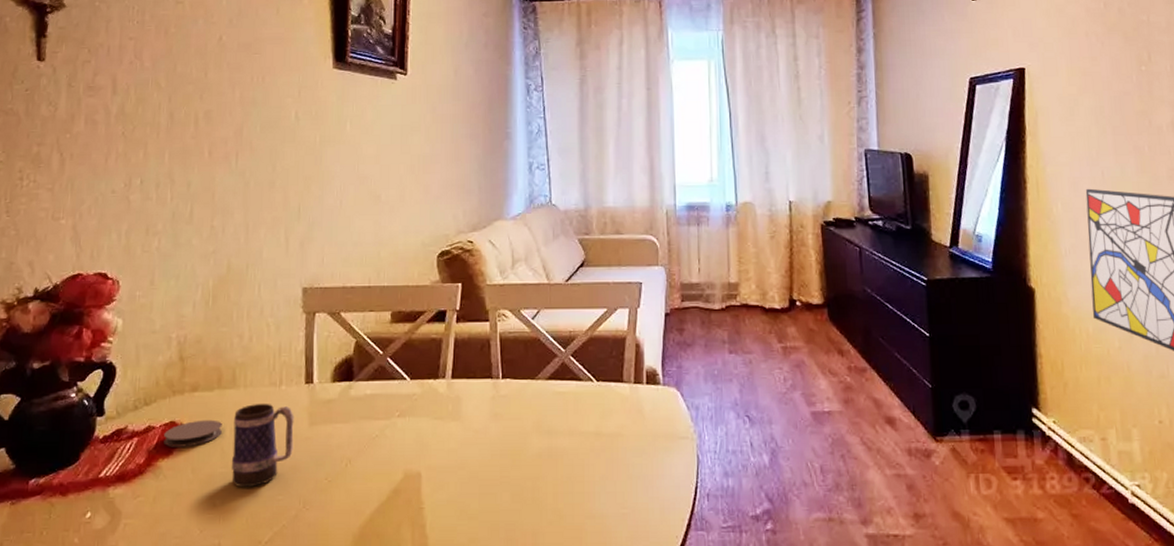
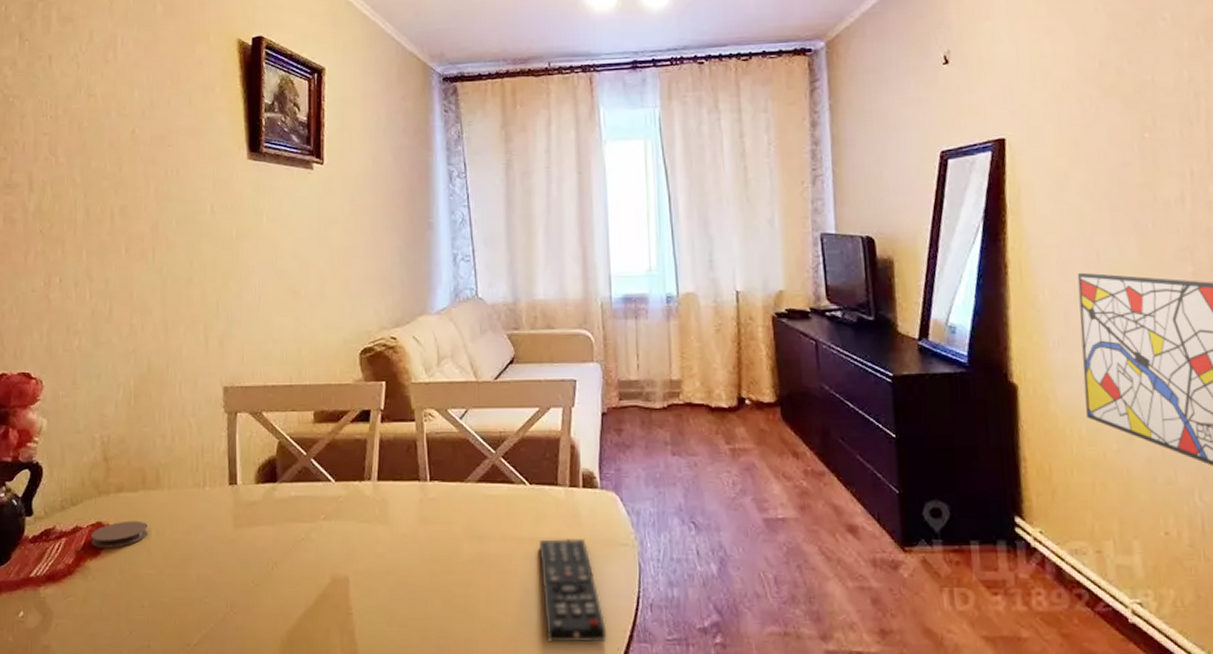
mug: present [231,403,294,488] -> none [158,504,219,590]
remote control: none [604,433,667,532] -> present [539,539,607,643]

